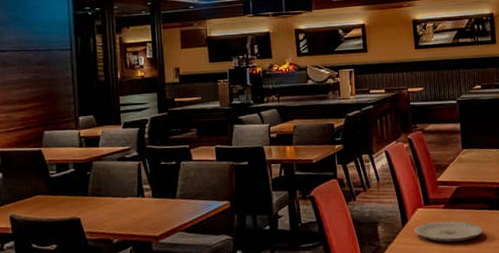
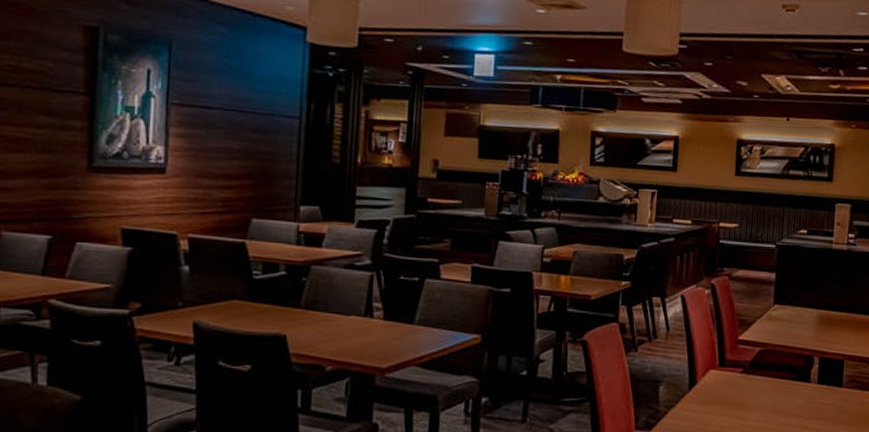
plate: present [414,221,483,243] -> none [702,388,784,414]

